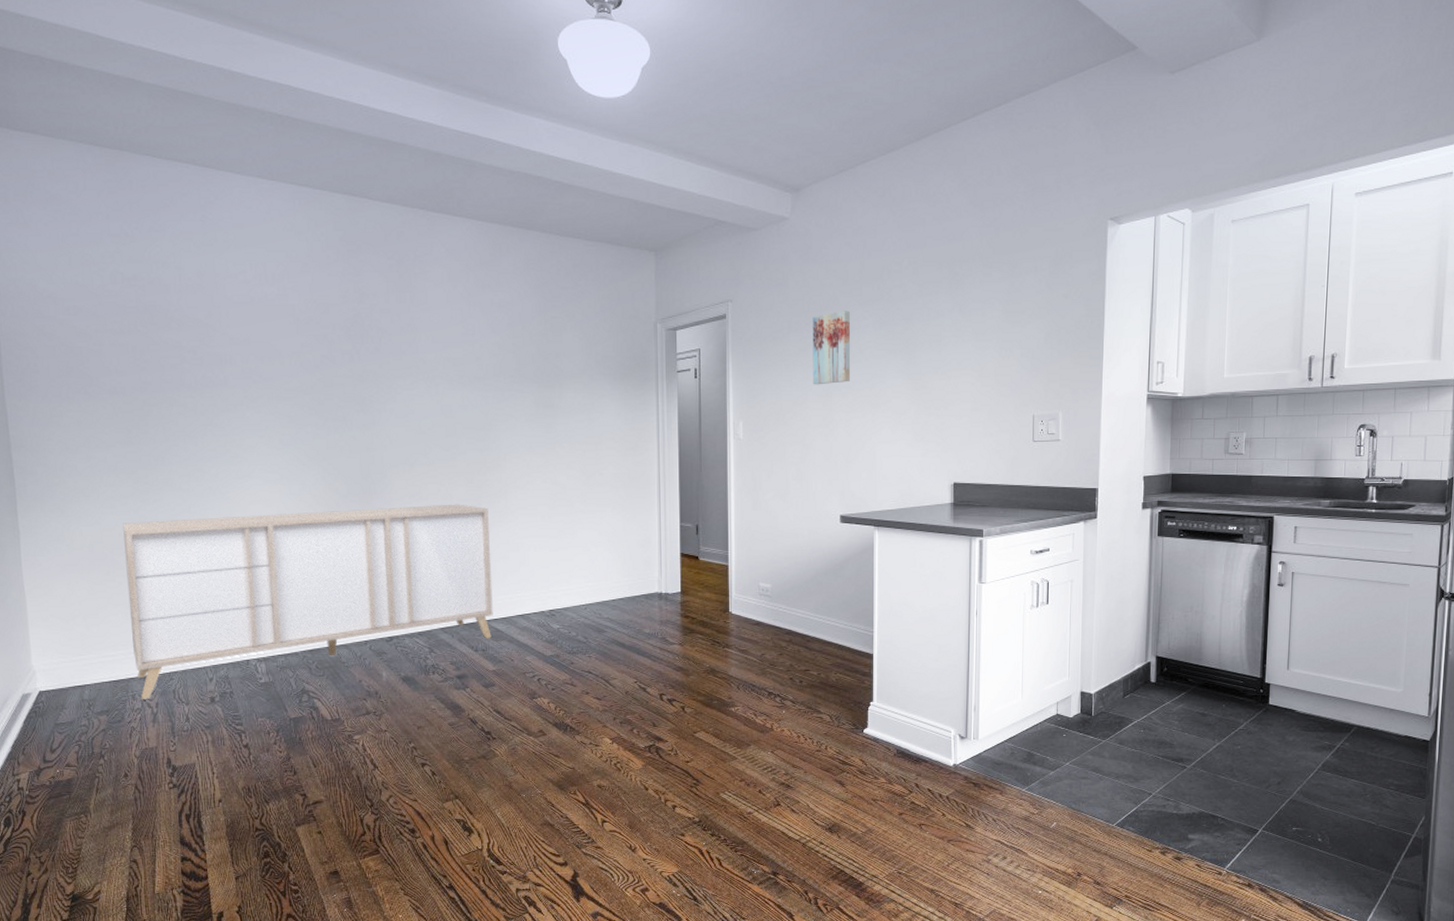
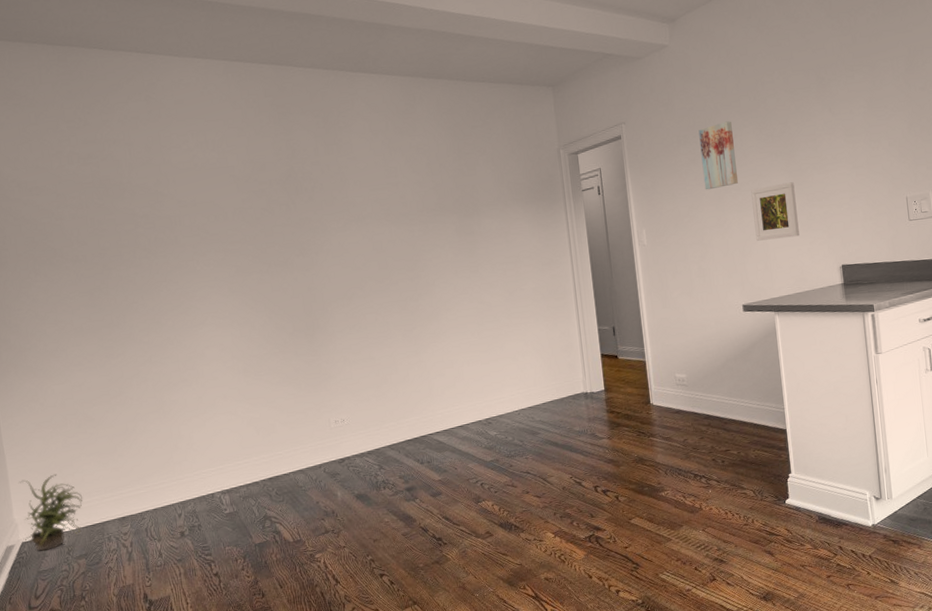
potted plant: none [39,622,108,702] -> present [19,474,83,551]
cabinet: present [123,504,493,700] -> none [91,329,435,541]
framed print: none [863,386,911,447] -> present [751,182,800,241]

